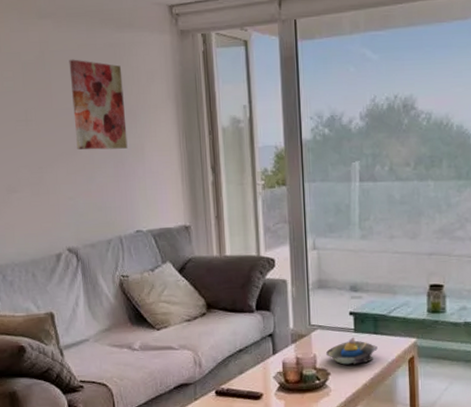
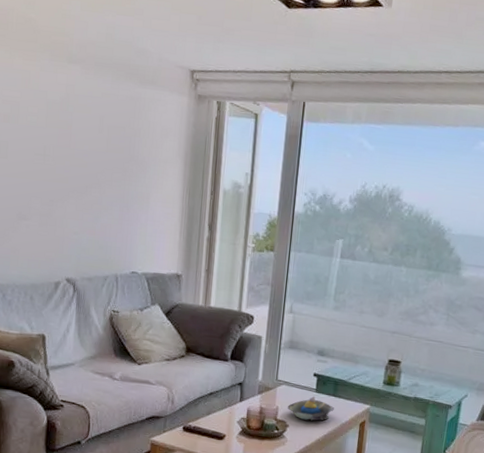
wall art: present [69,59,128,150] -> none [88,105,139,196]

